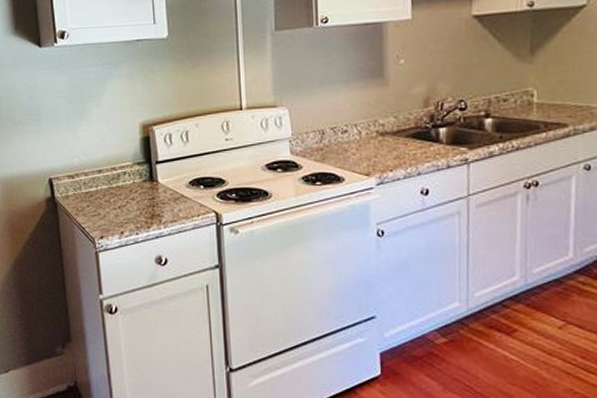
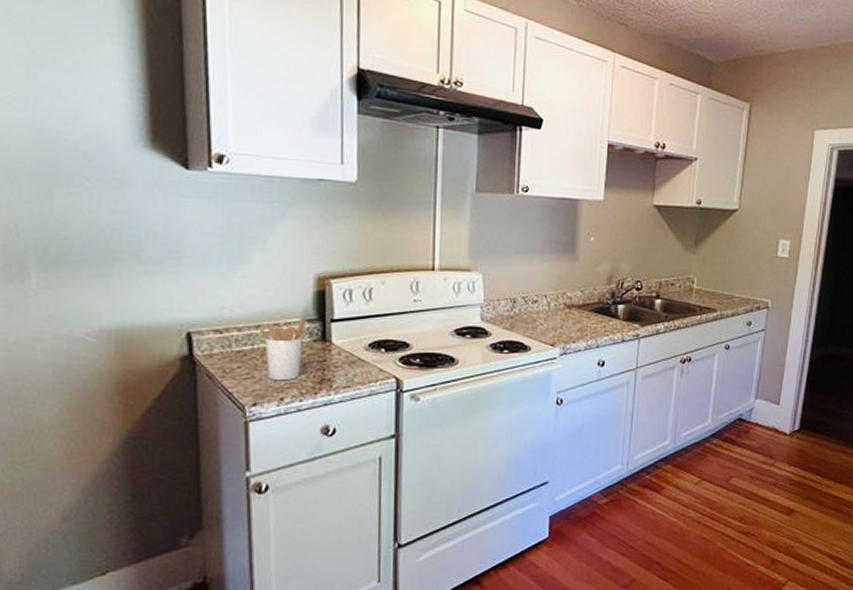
utensil holder: none [100,161,137,217] -> present [258,317,307,381]

